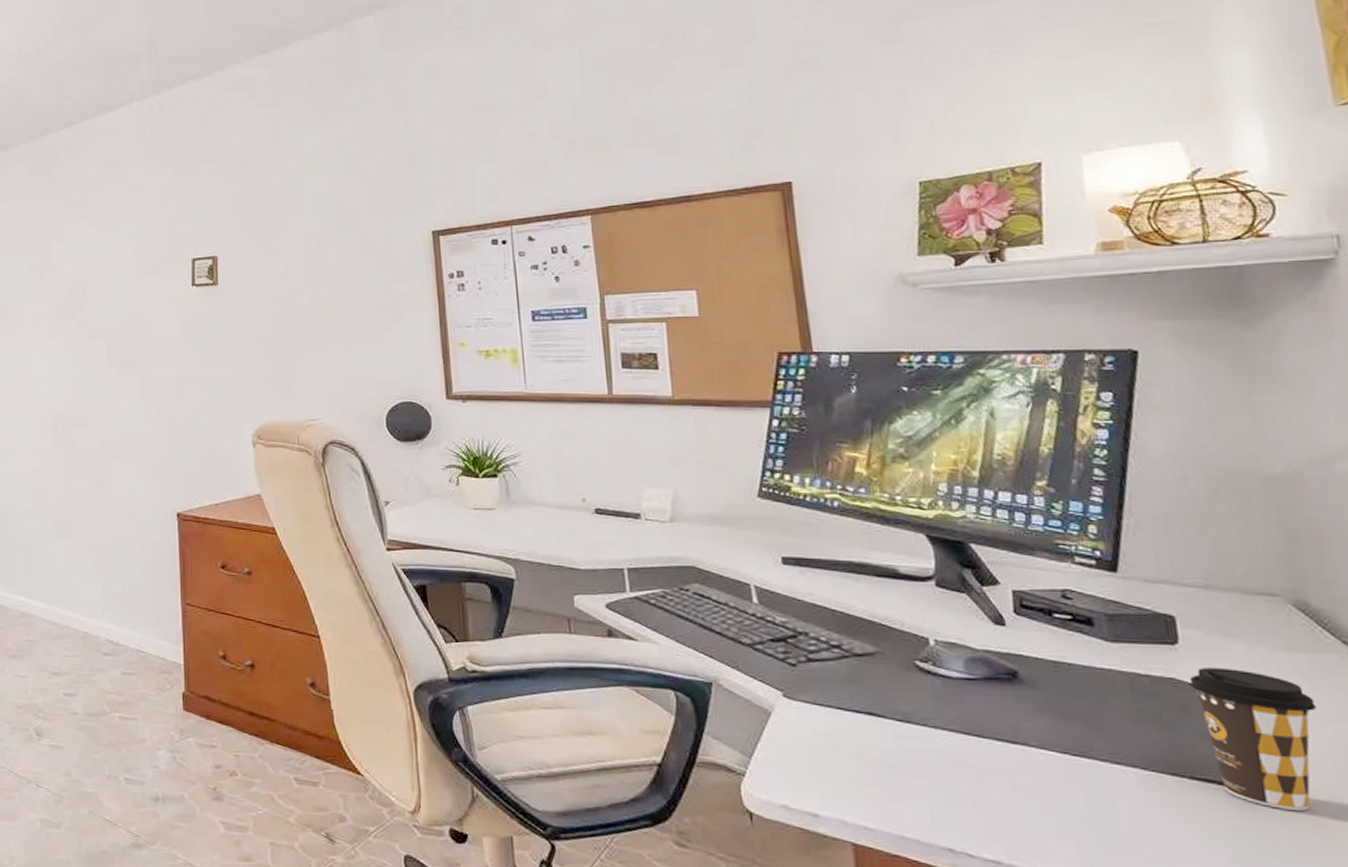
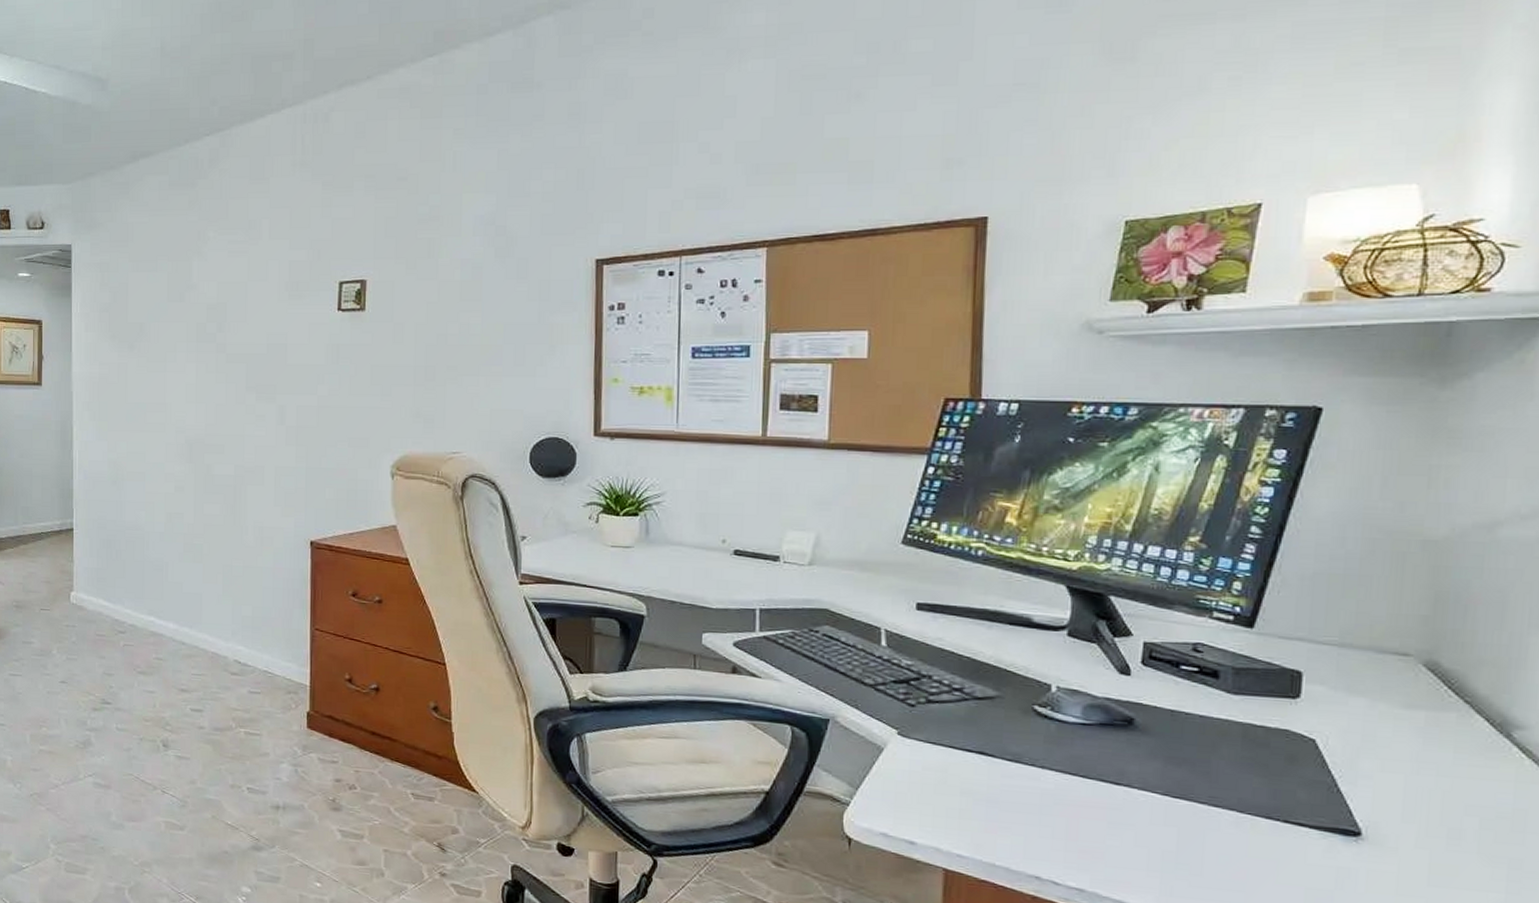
coffee cup: present [1189,667,1316,811] -> none [1302,721,1424,855]

